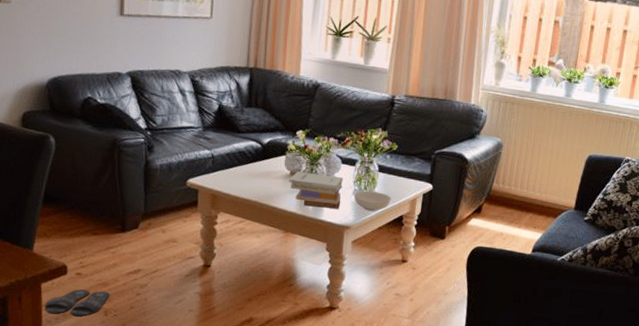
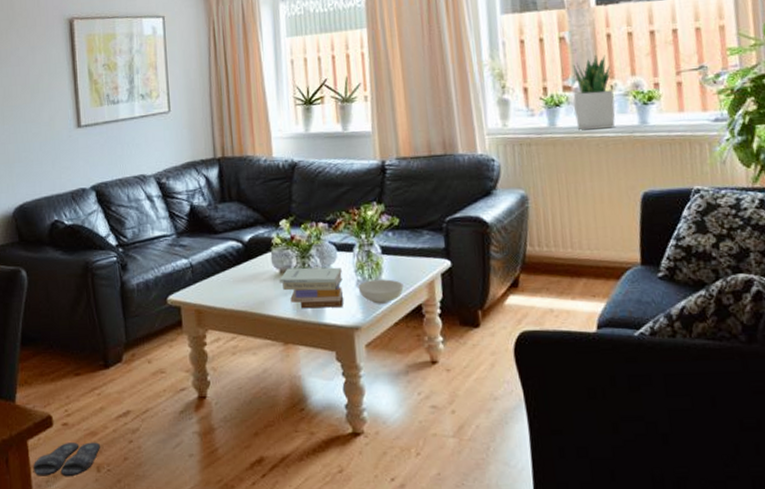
planter: none [552,40,588,102] -> present [573,54,616,130]

